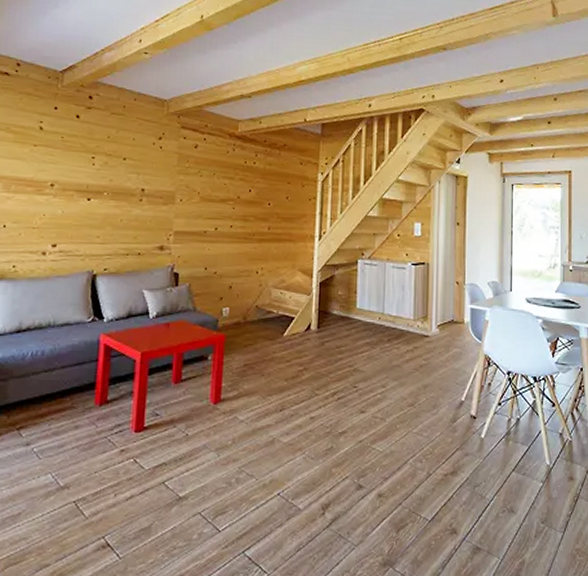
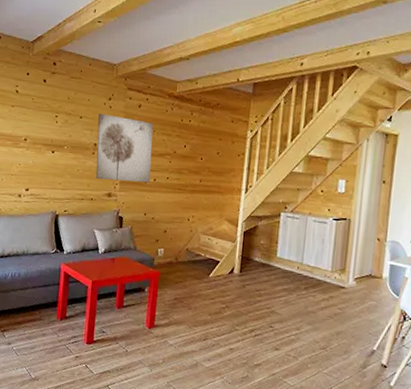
wall art: none [143,154,213,232] -> present [95,113,153,182]

